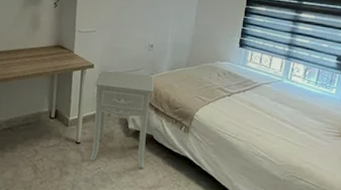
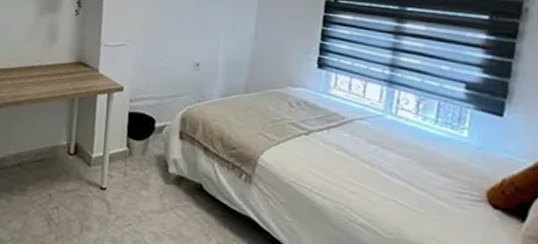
nightstand: present [90,70,154,169] -> none [119,95,202,230]

